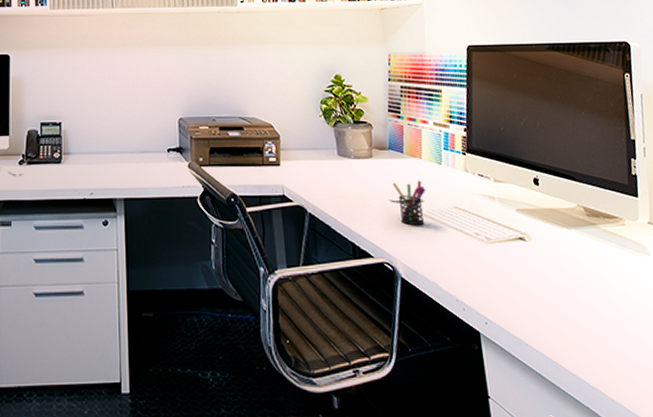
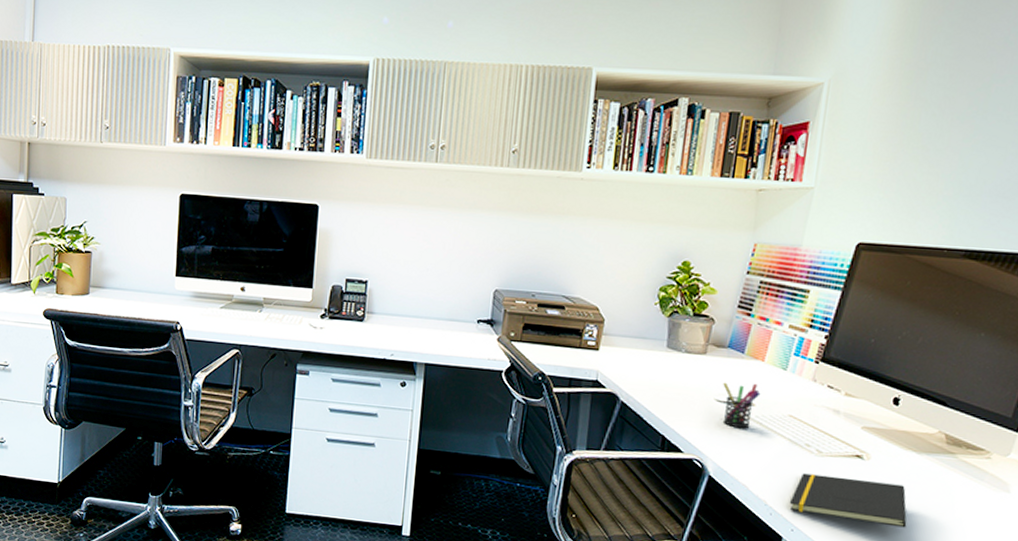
notepad: none [476,261,580,305] -> present [789,473,907,528]

